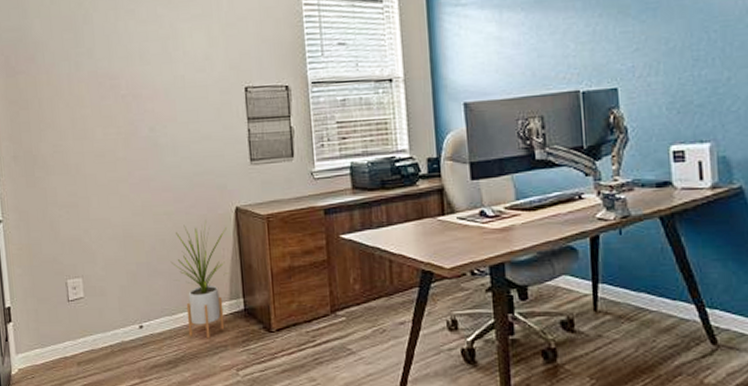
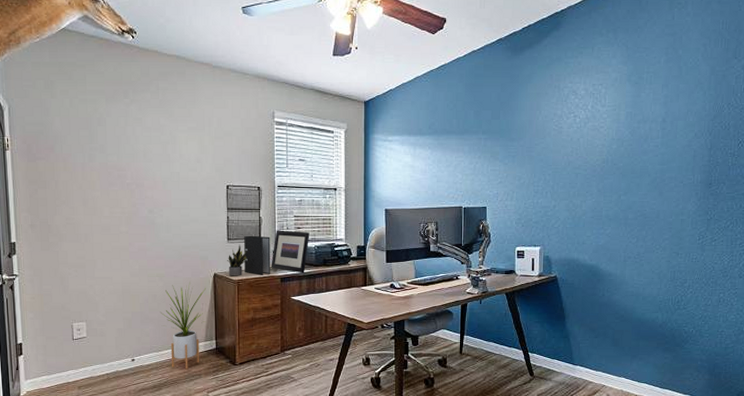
potted plant: none [251,165,278,210] -> present [227,244,248,276]
binder: none [272,152,310,207] -> present [244,235,271,275]
picture frame: none [309,142,360,202] -> present [271,230,310,273]

